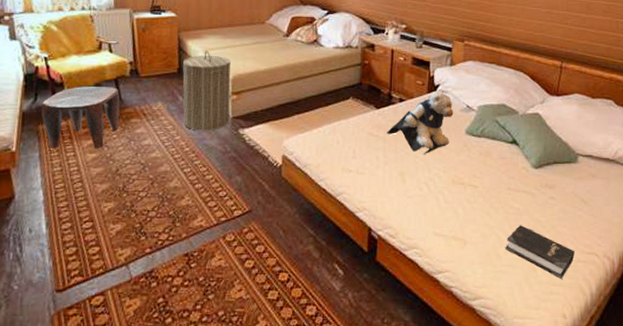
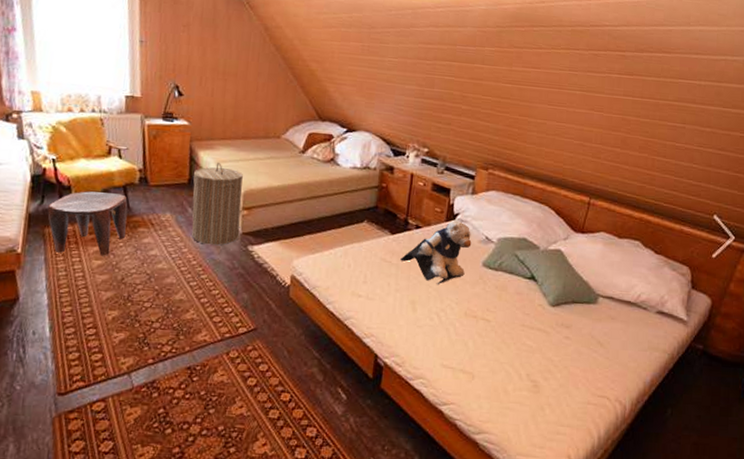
hardback book: present [506,225,575,279] -> none [514,363,586,420]

